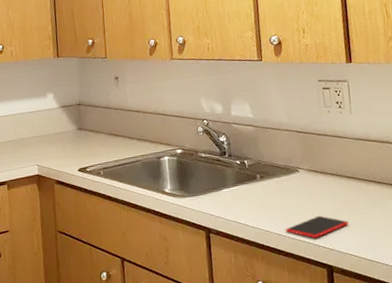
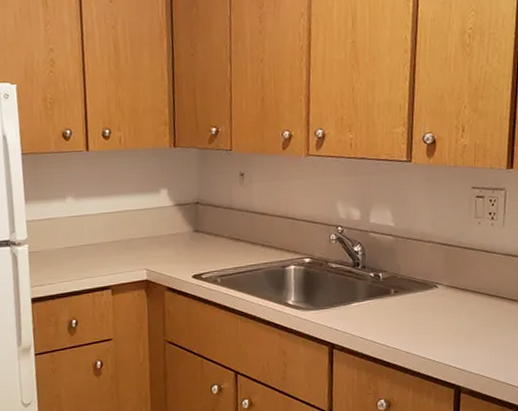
smartphone: present [285,215,349,239] -> none [415,334,484,358]

